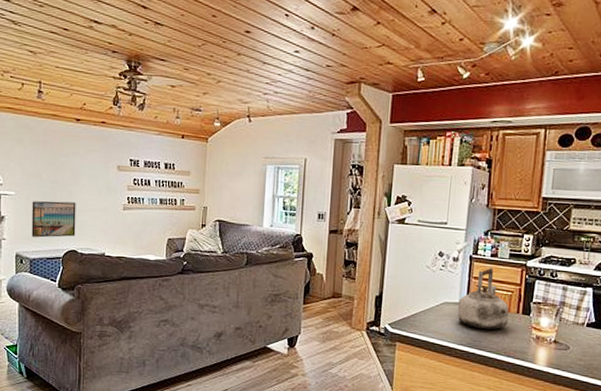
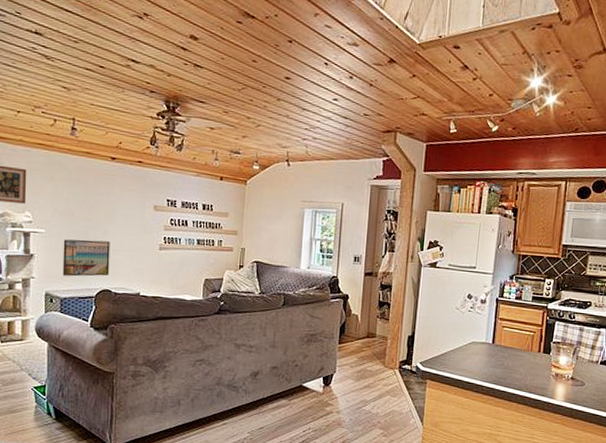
kettle: present [457,267,509,330] -> none [484,309,531,368]

